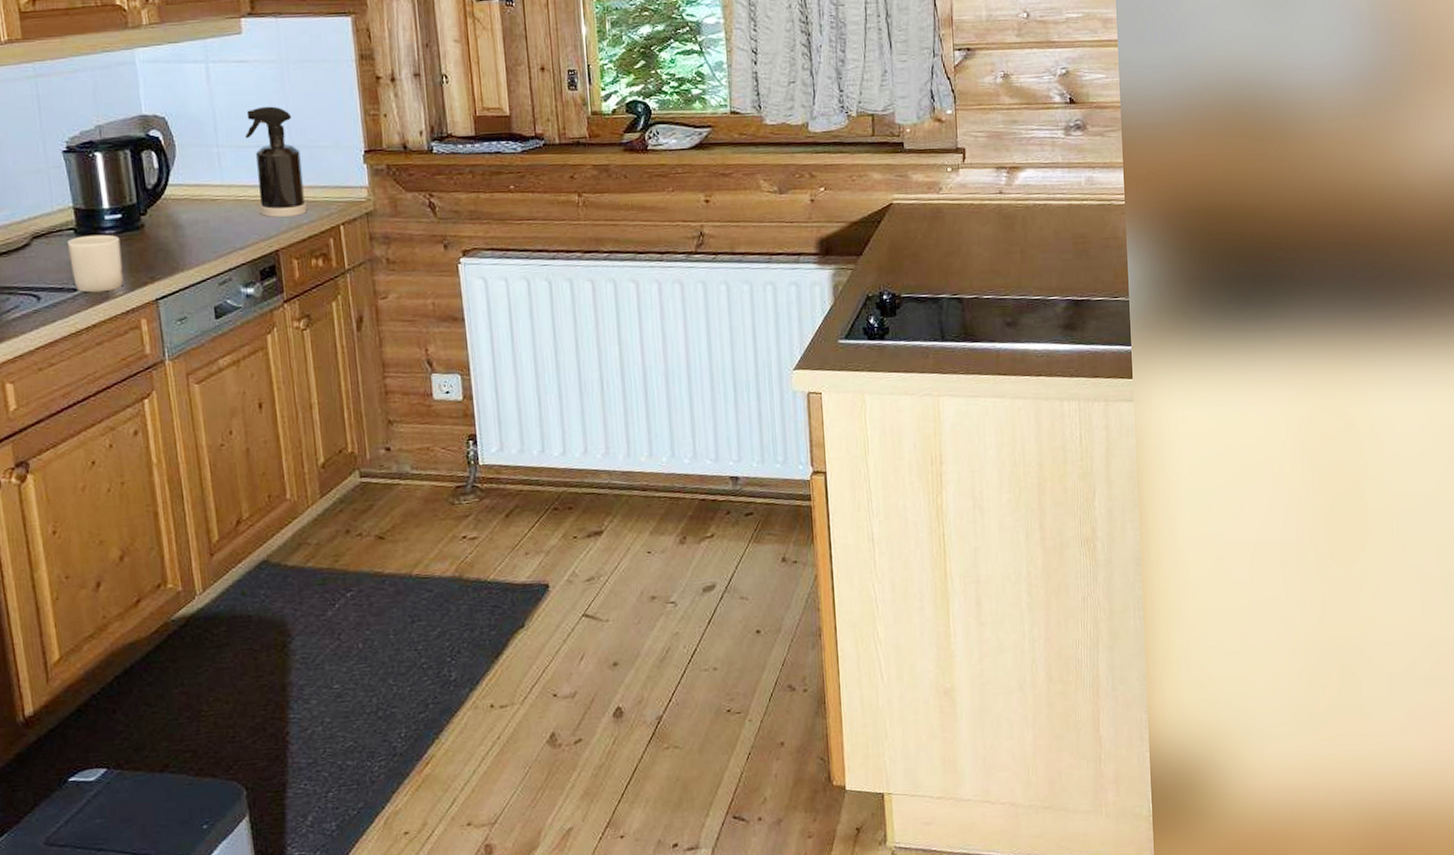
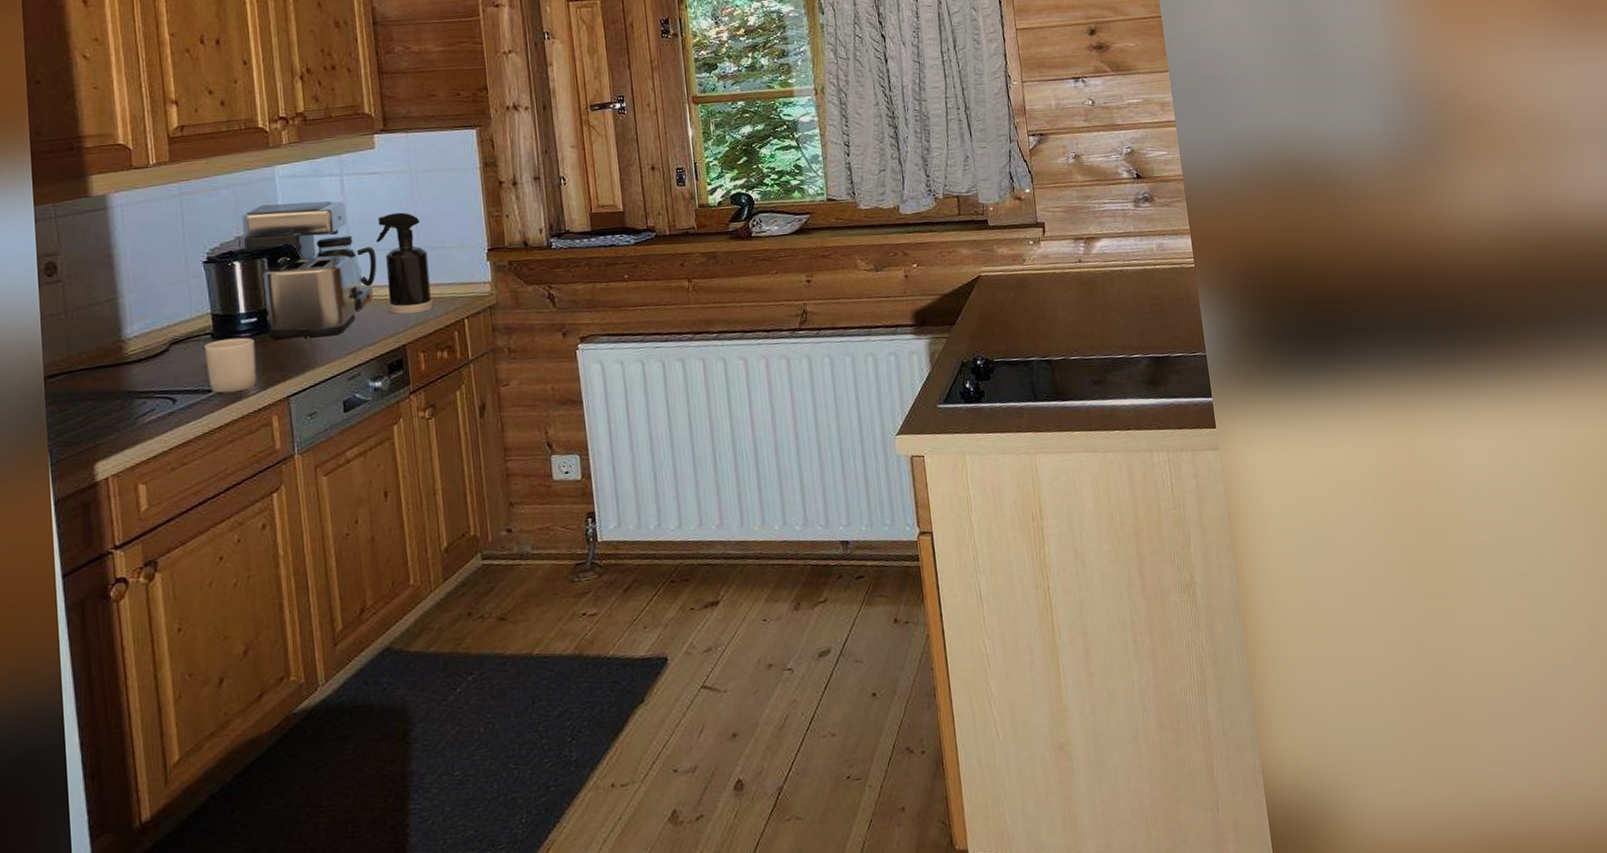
coffee maker: none [101,90,247,214] -> present [241,201,377,317]
toaster: none [126,150,228,239] -> present [262,255,359,340]

